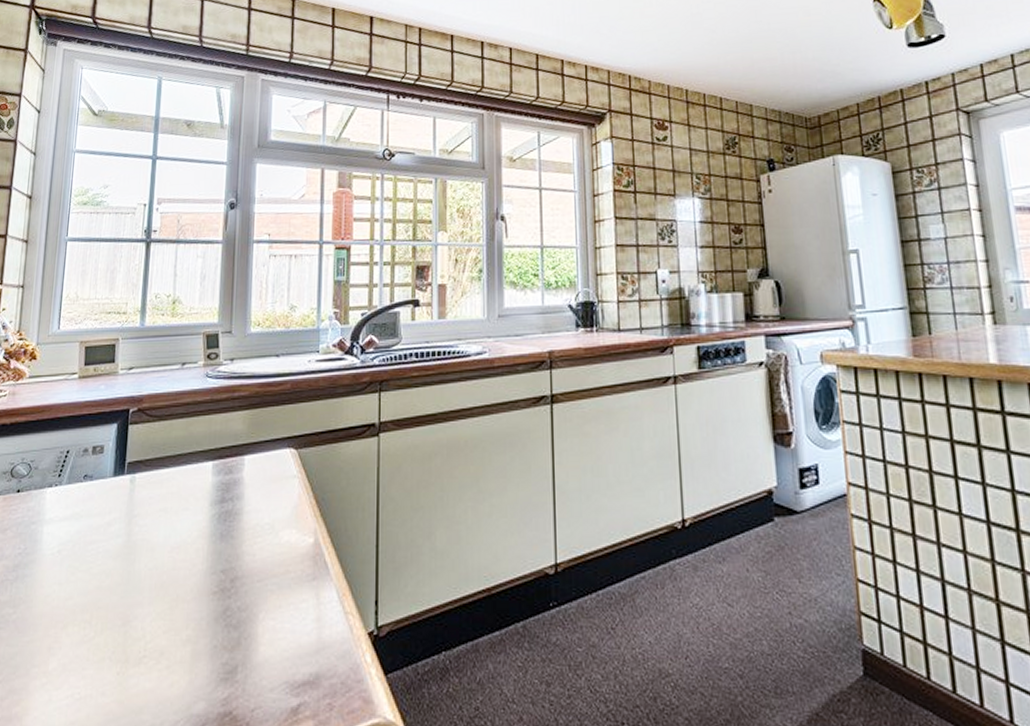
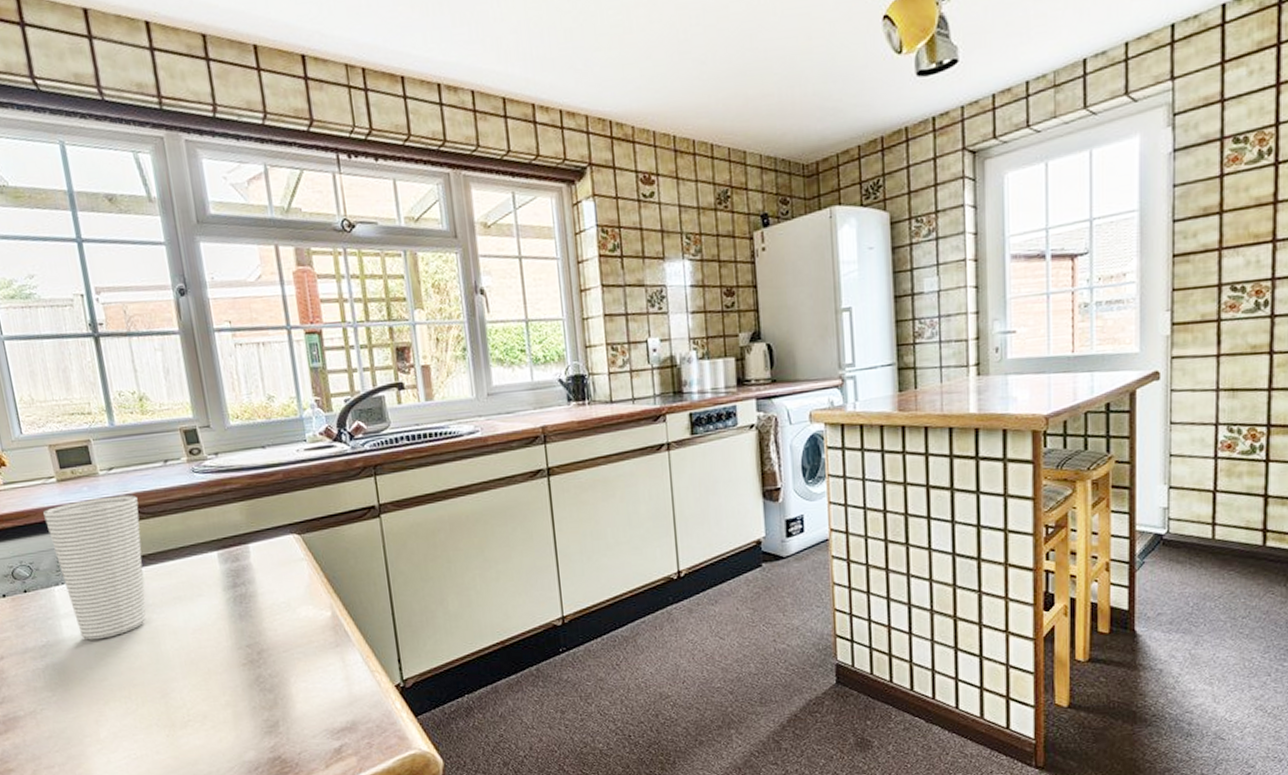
cup: none [57,396,149,551] -> present [43,494,147,640]

